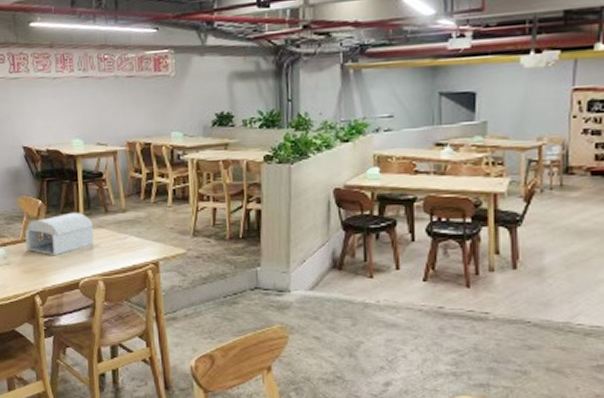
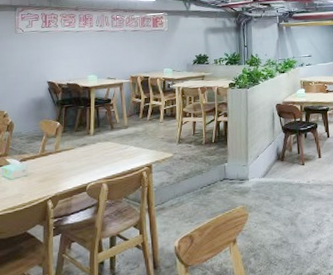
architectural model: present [25,212,94,256] -> none [44,130,101,166]

